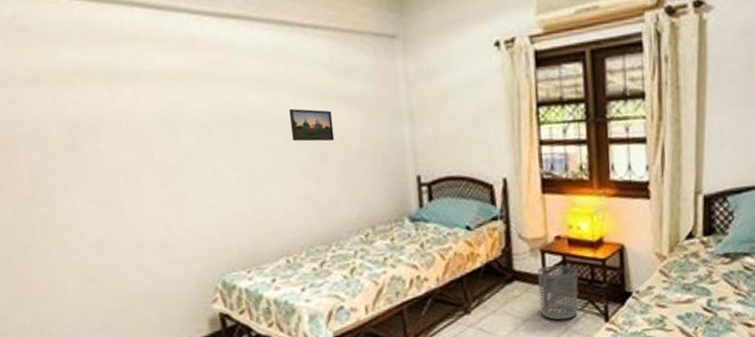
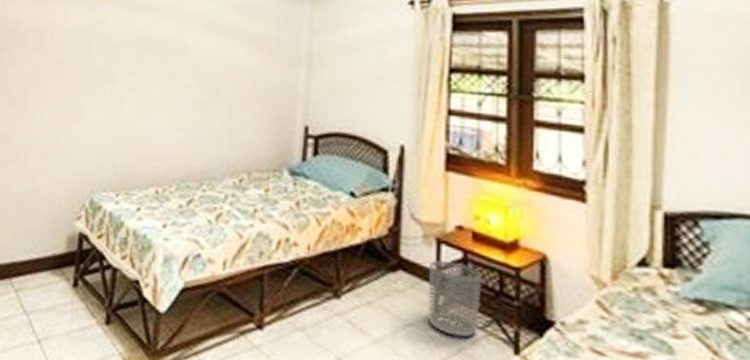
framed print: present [289,109,335,142] -> none [188,41,232,77]

